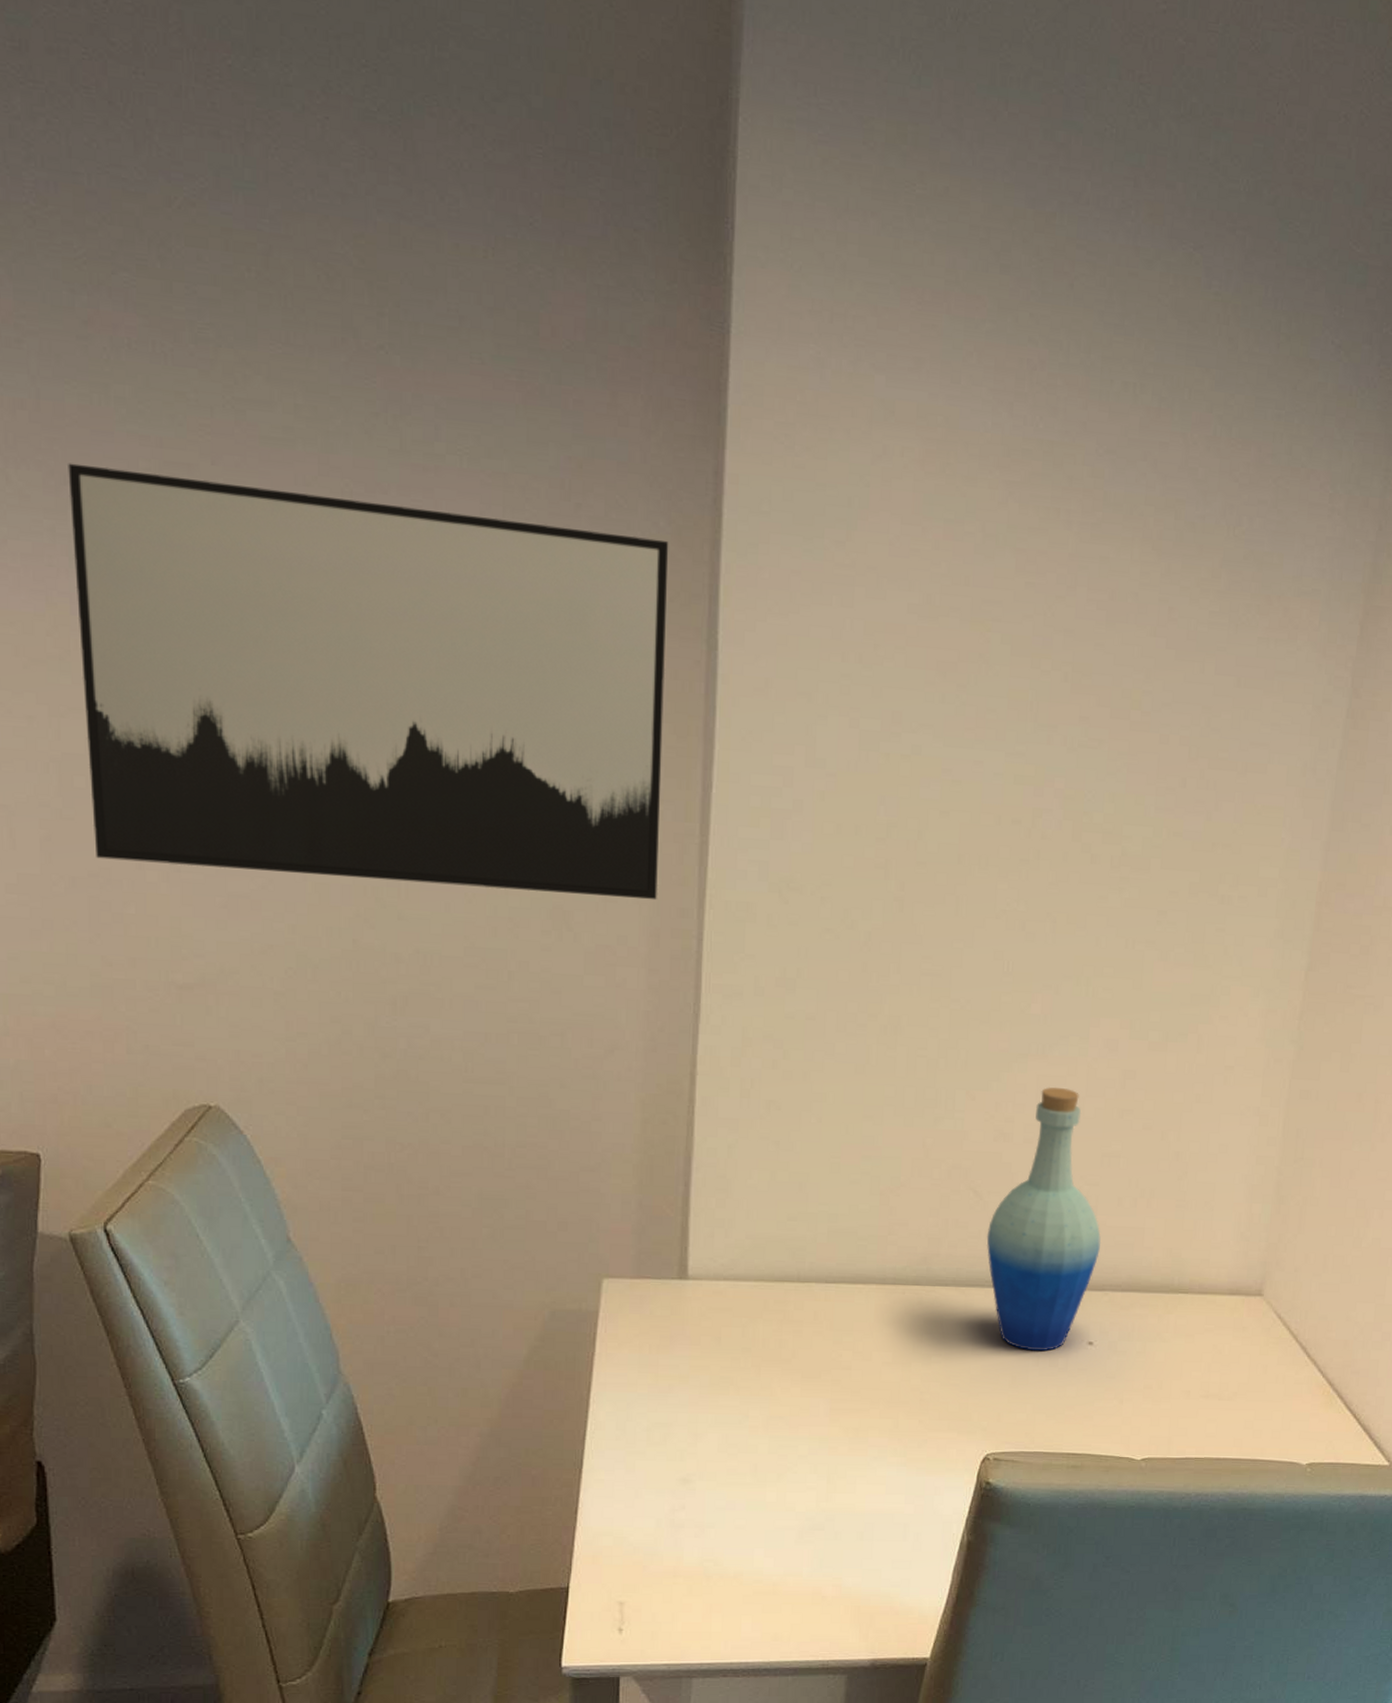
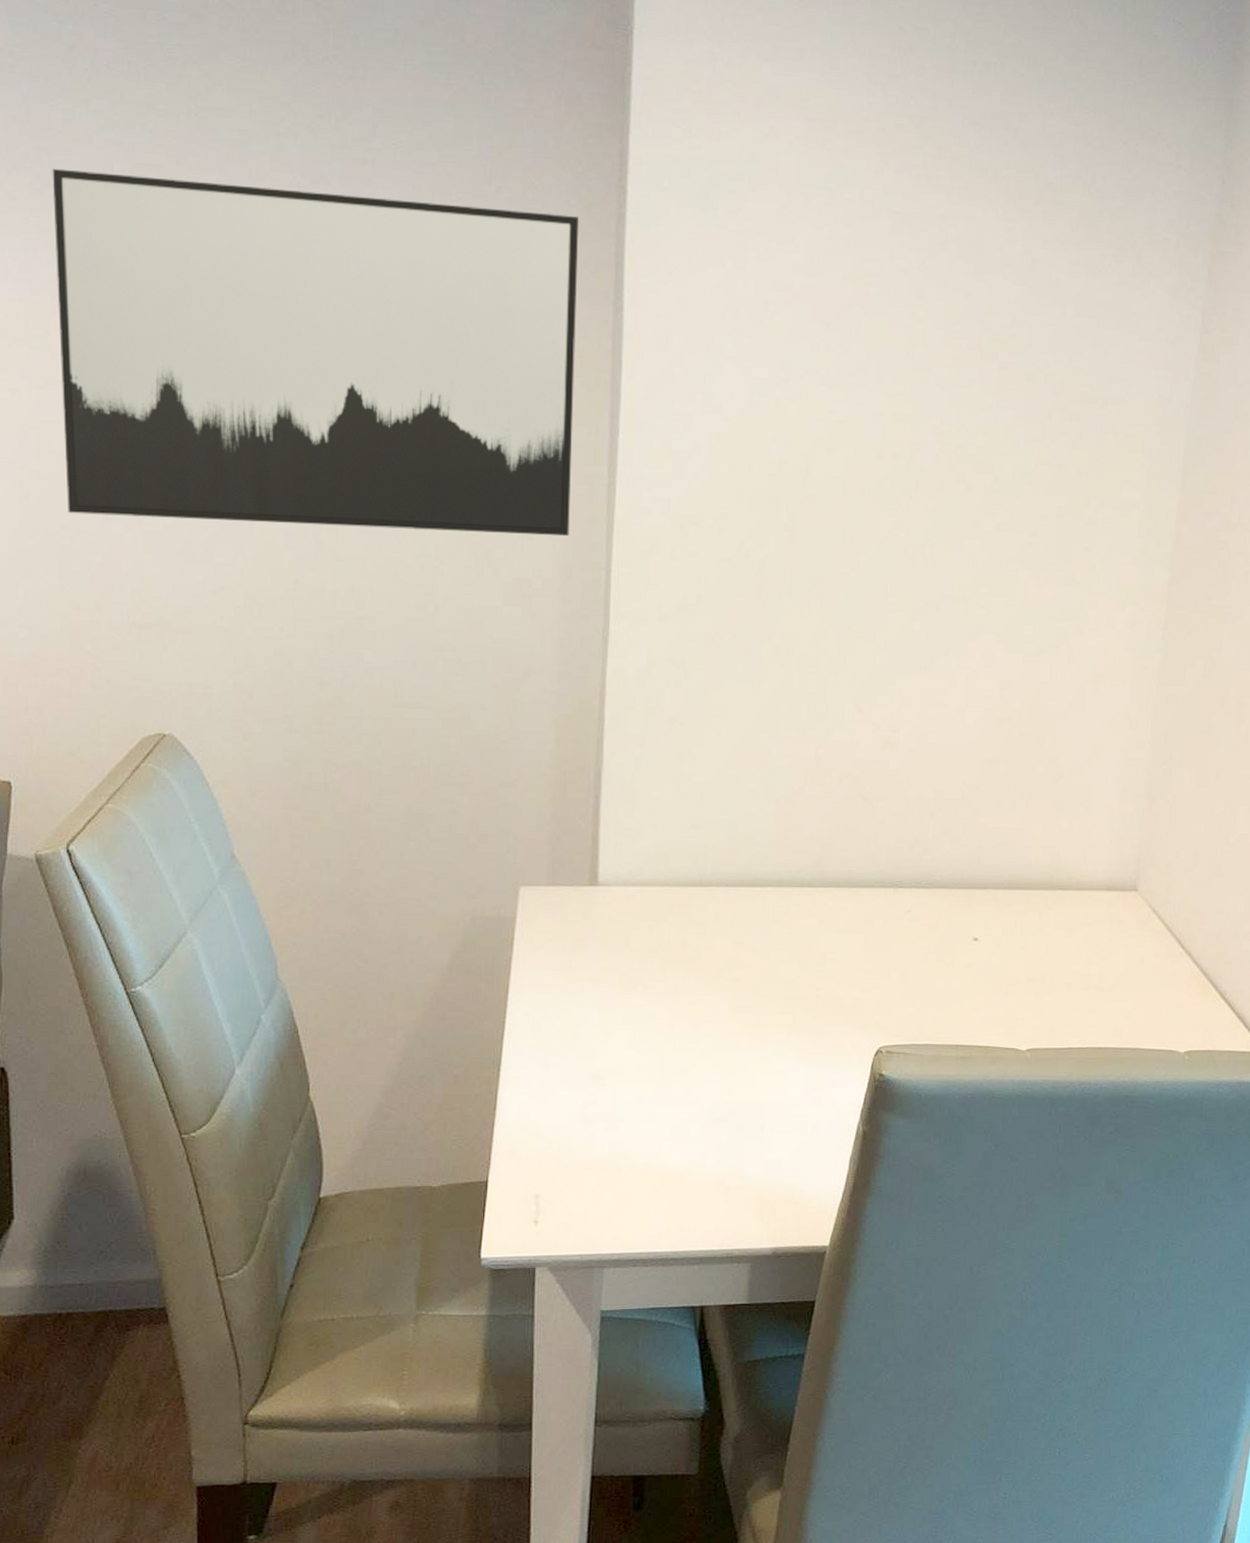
bottle: present [986,1086,1102,1351] -> none [875,698,984,948]

